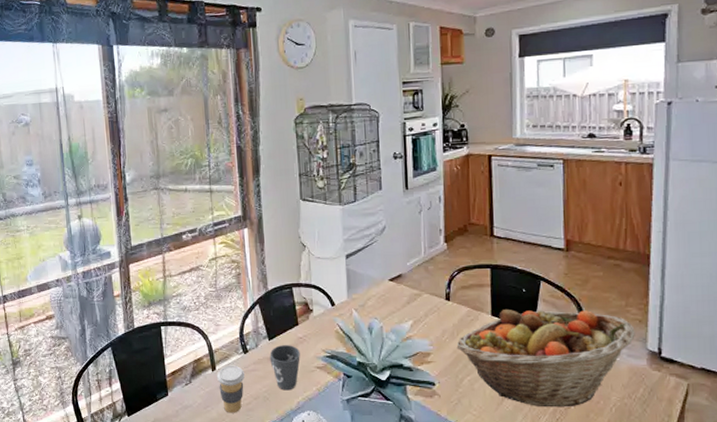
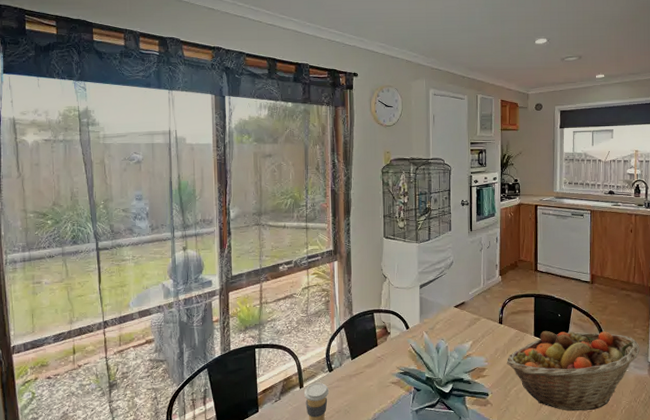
mug: present [269,345,300,391] -> none [352,364,378,404]

